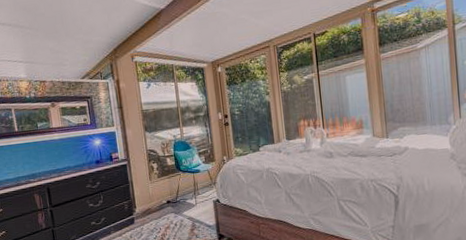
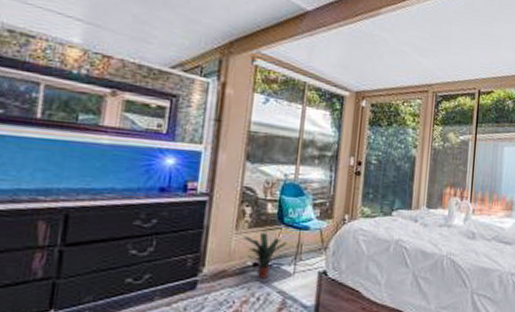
potted plant: none [155,179,189,211] -> present [242,233,287,279]

